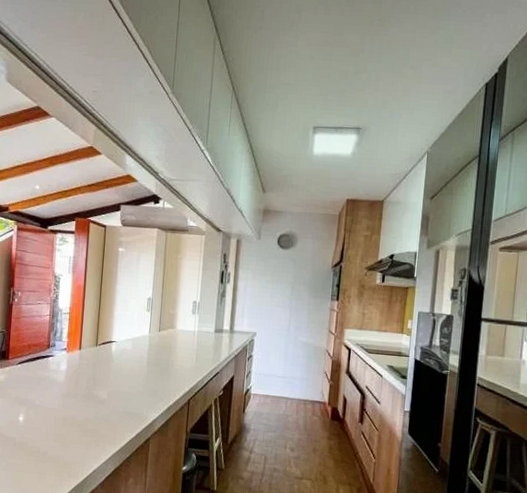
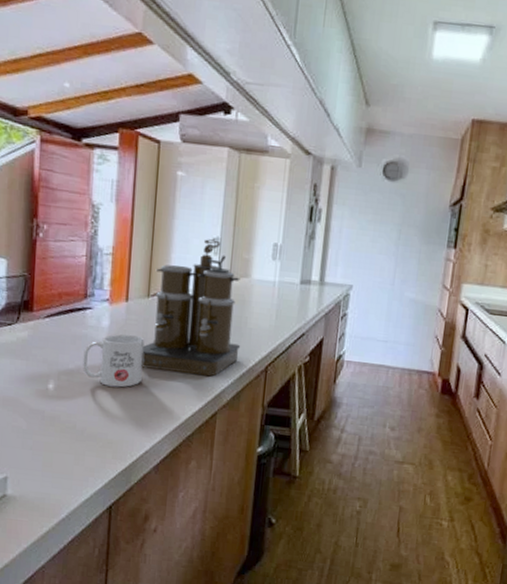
mug: none [46,375,93,419] -> present [83,333,145,388]
coffee maker: none [91,297,169,409] -> present [141,237,241,377]

